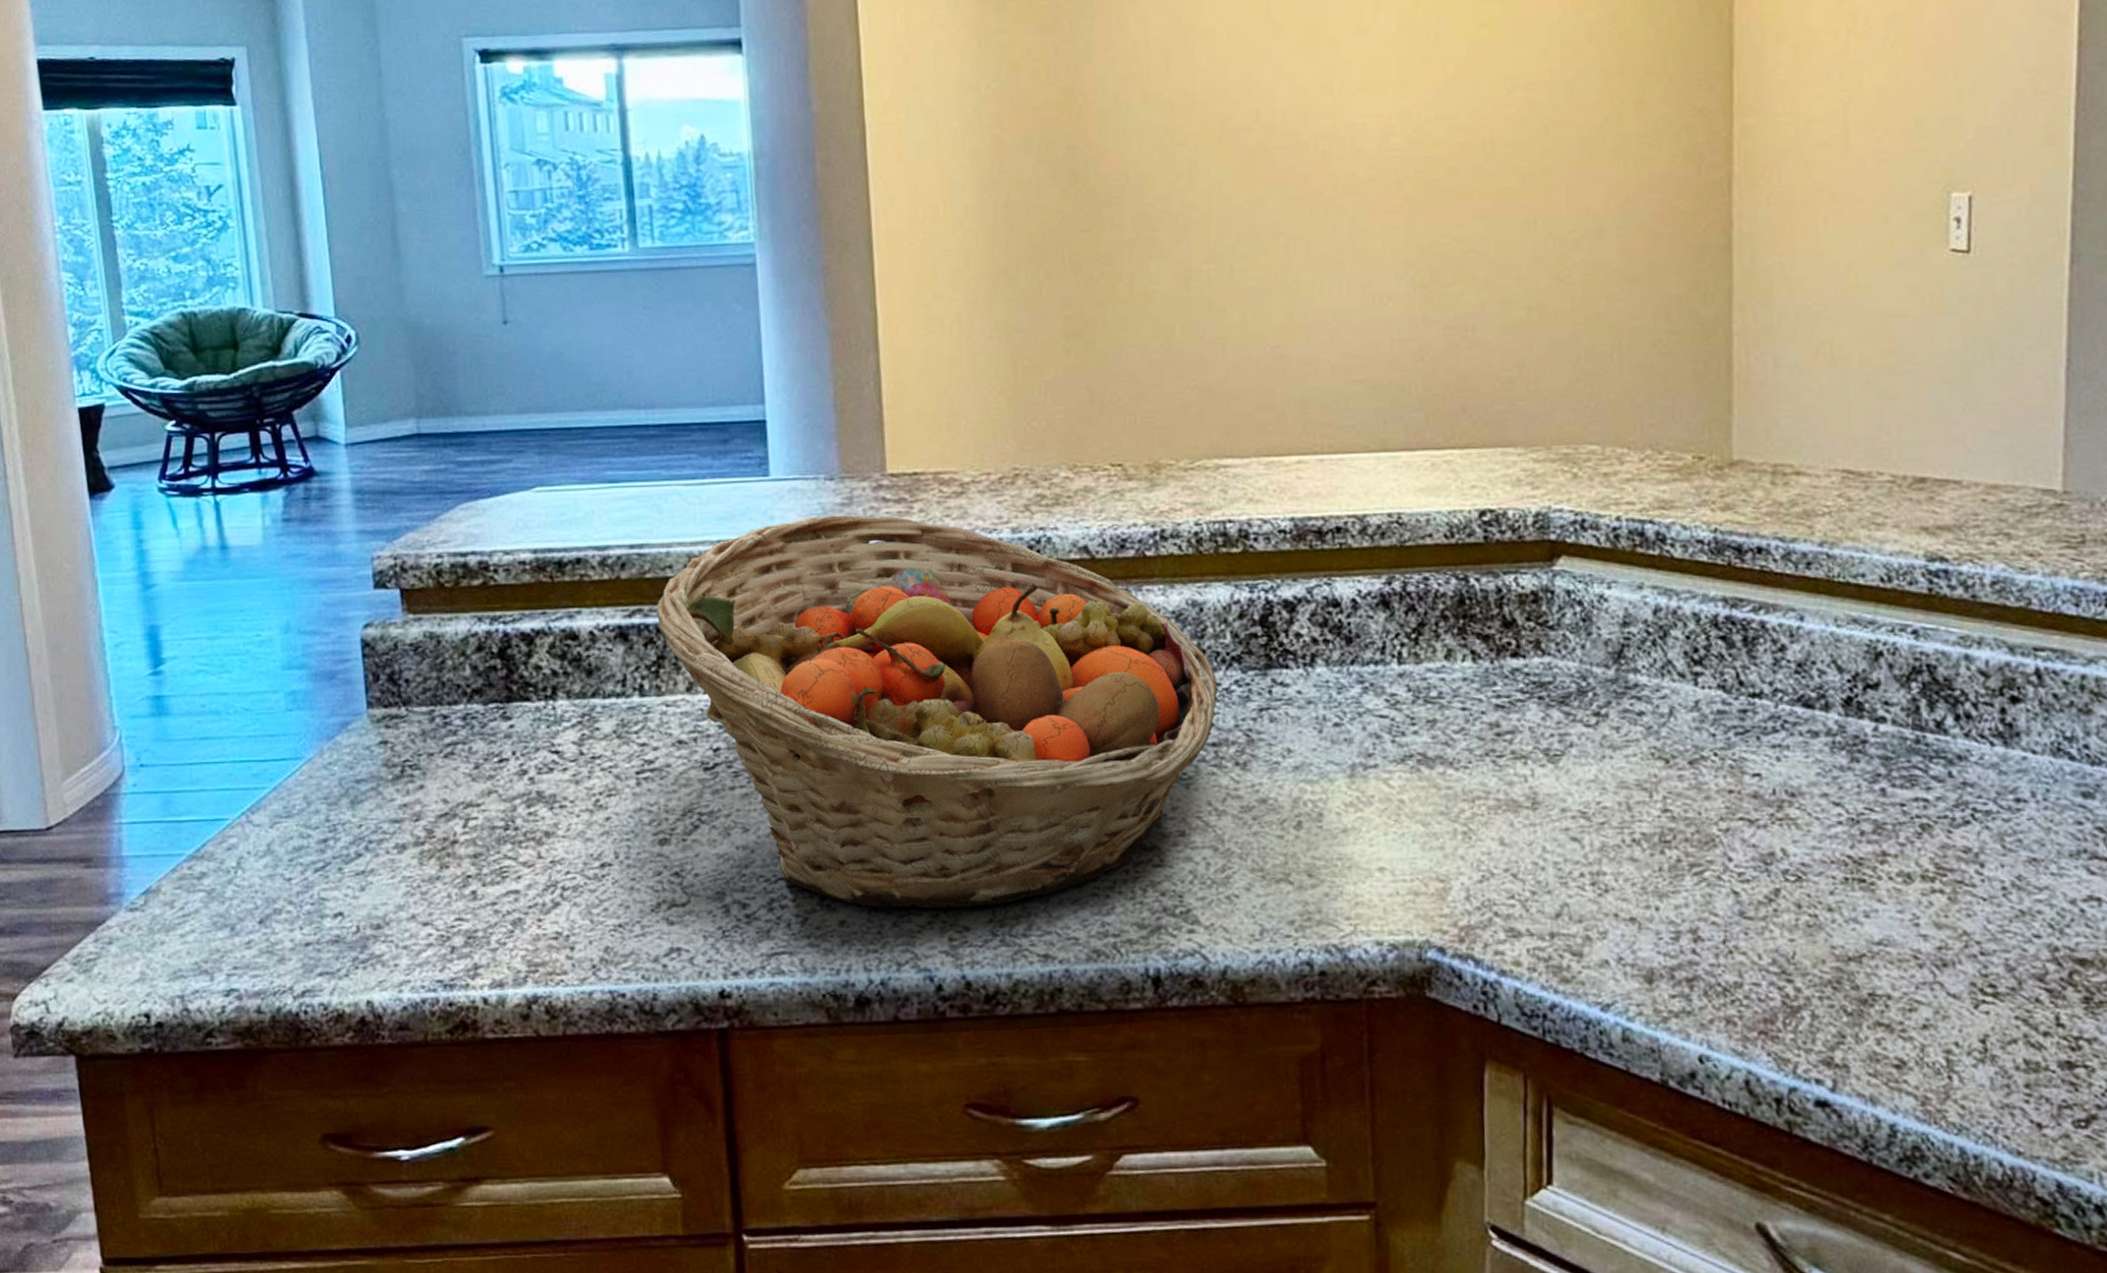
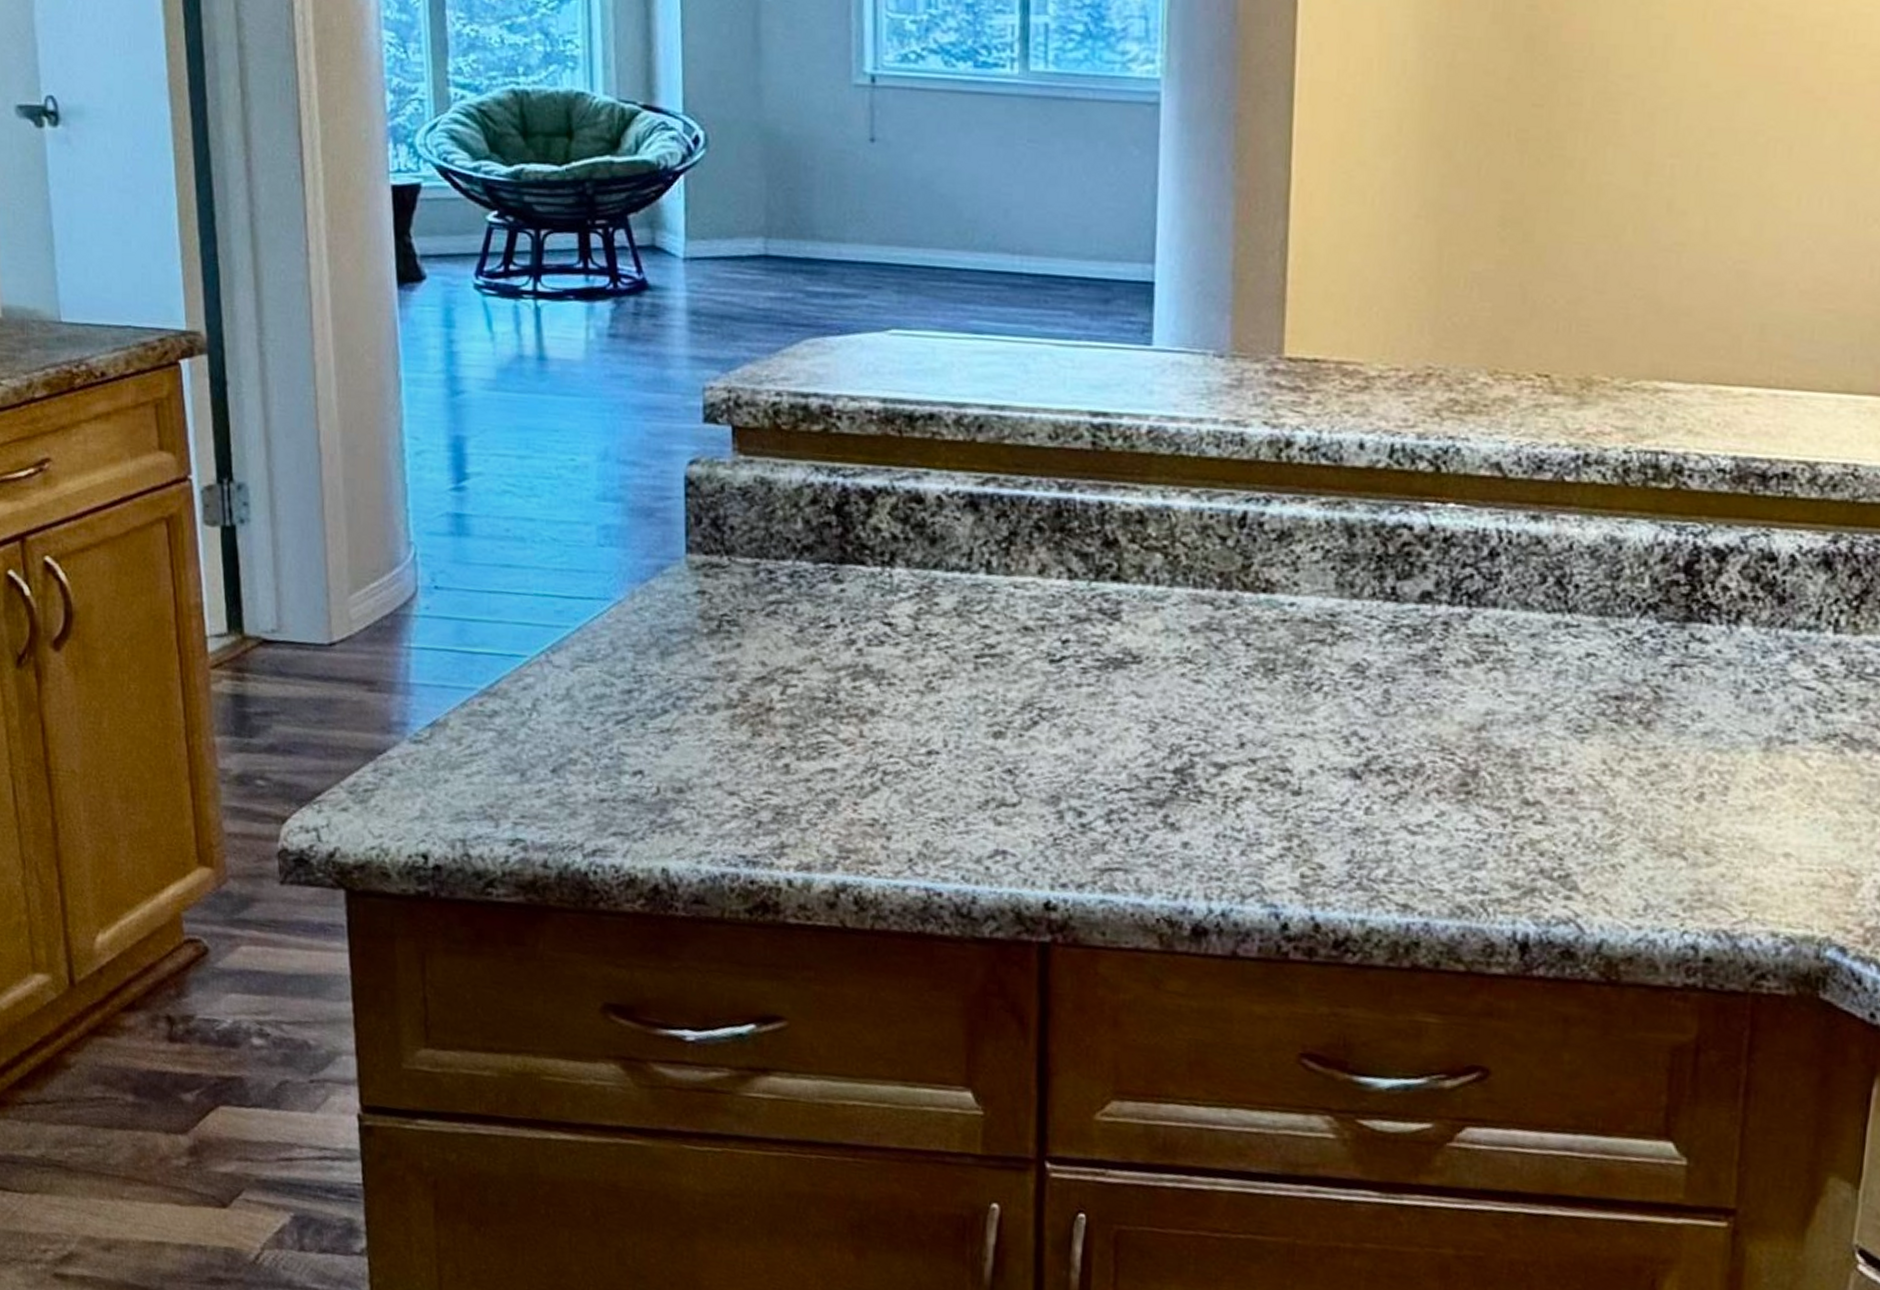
fruit basket: present [657,514,1218,909] -> none [1013,395,1629,845]

